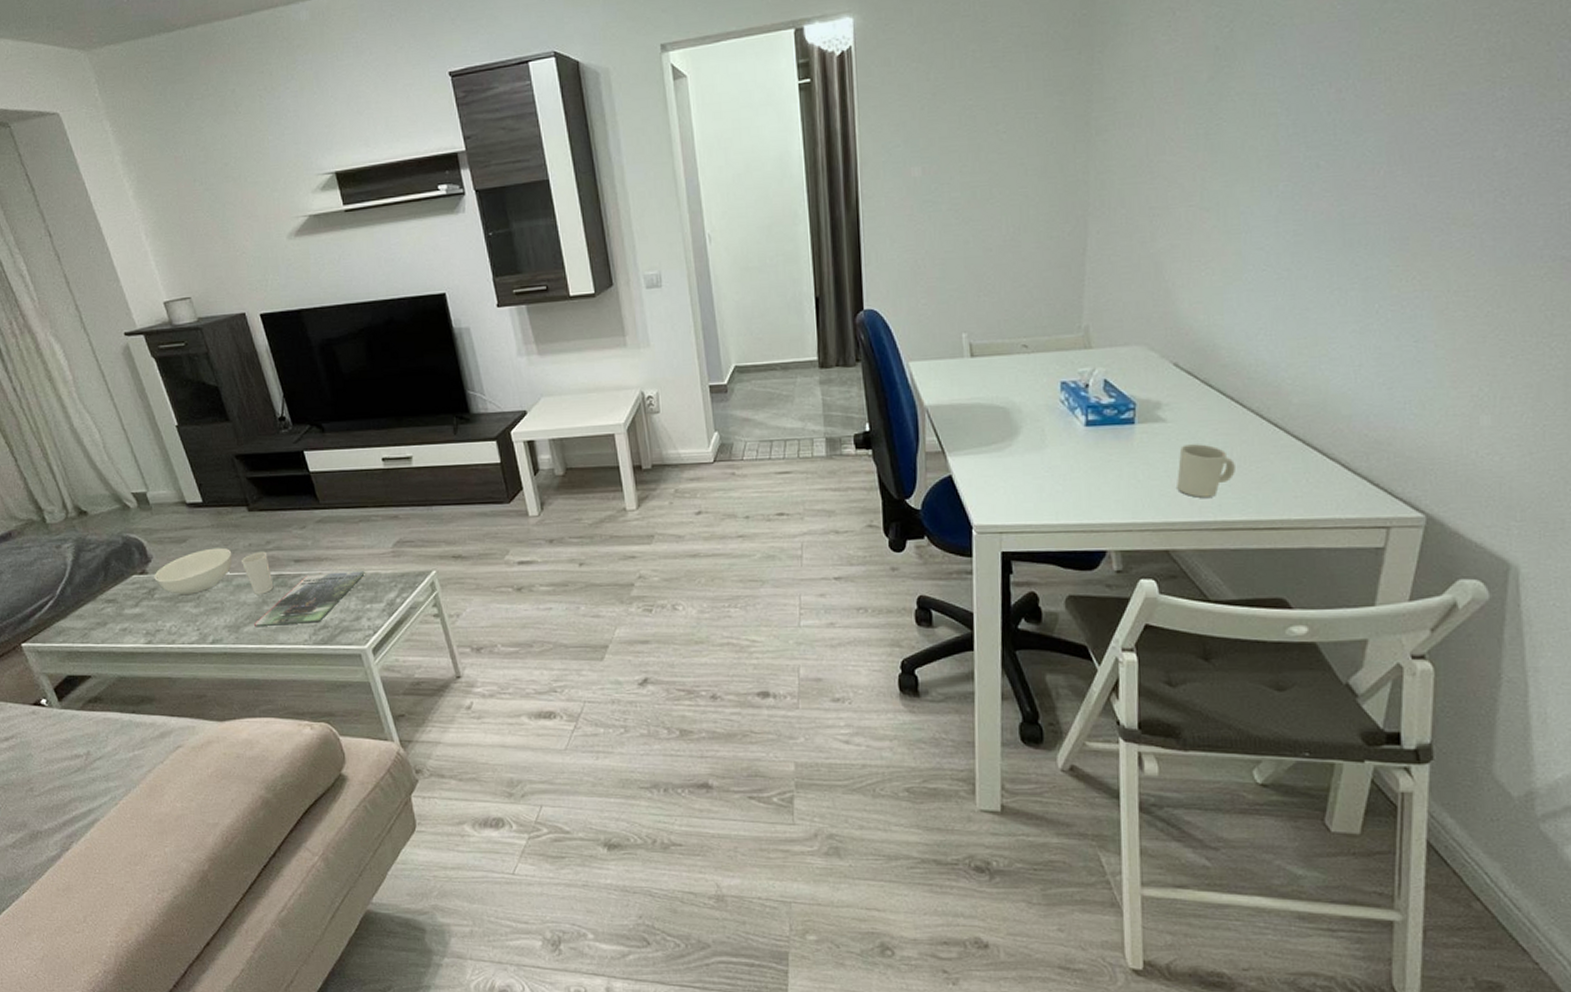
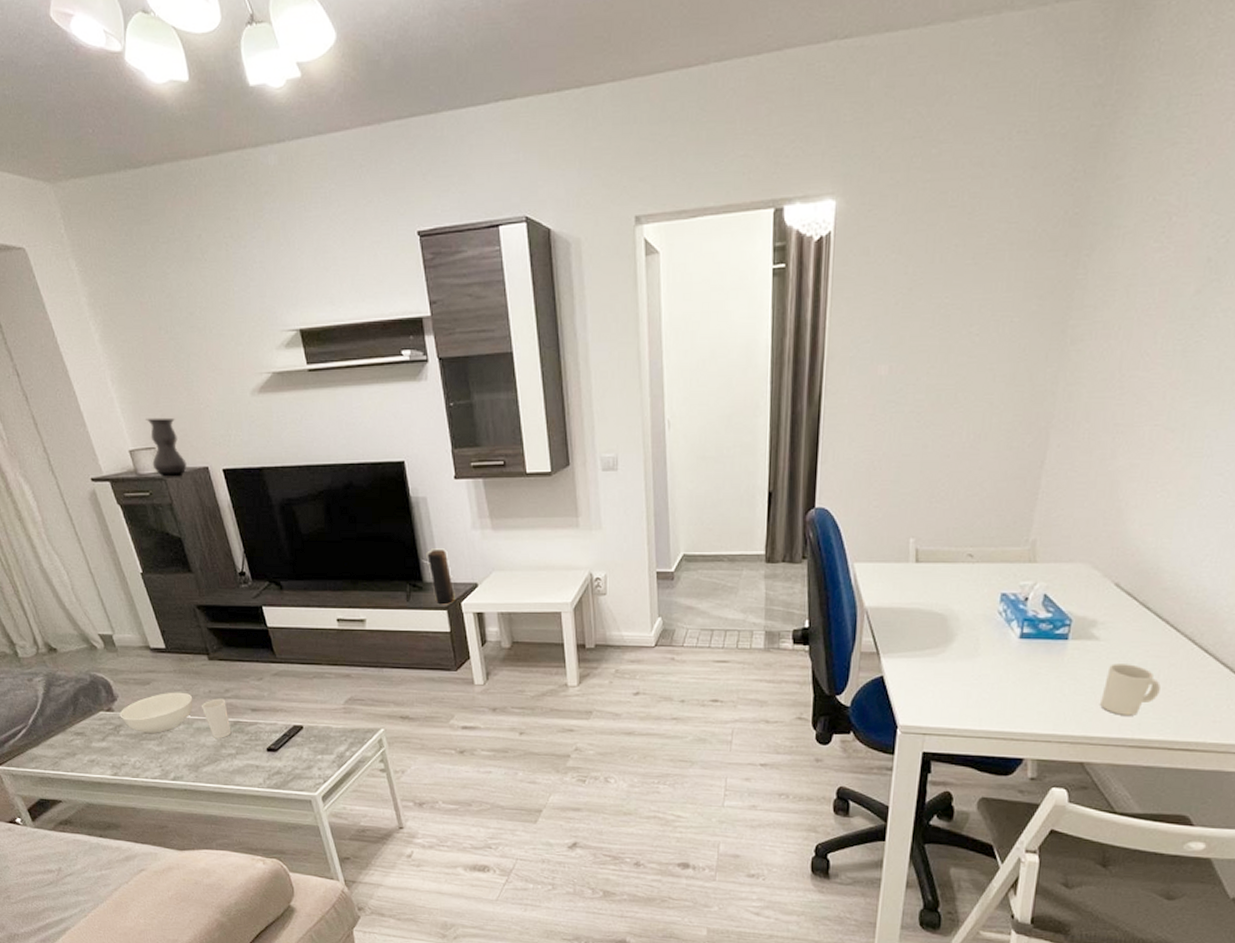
vase: none [180,266,223,328] -> present [145,417,187,478]
magazine: present [254,570,365,626] -> none [213,723,317,768]
speaker: none [473,379,504,434] -> present [427,550,455,604]

